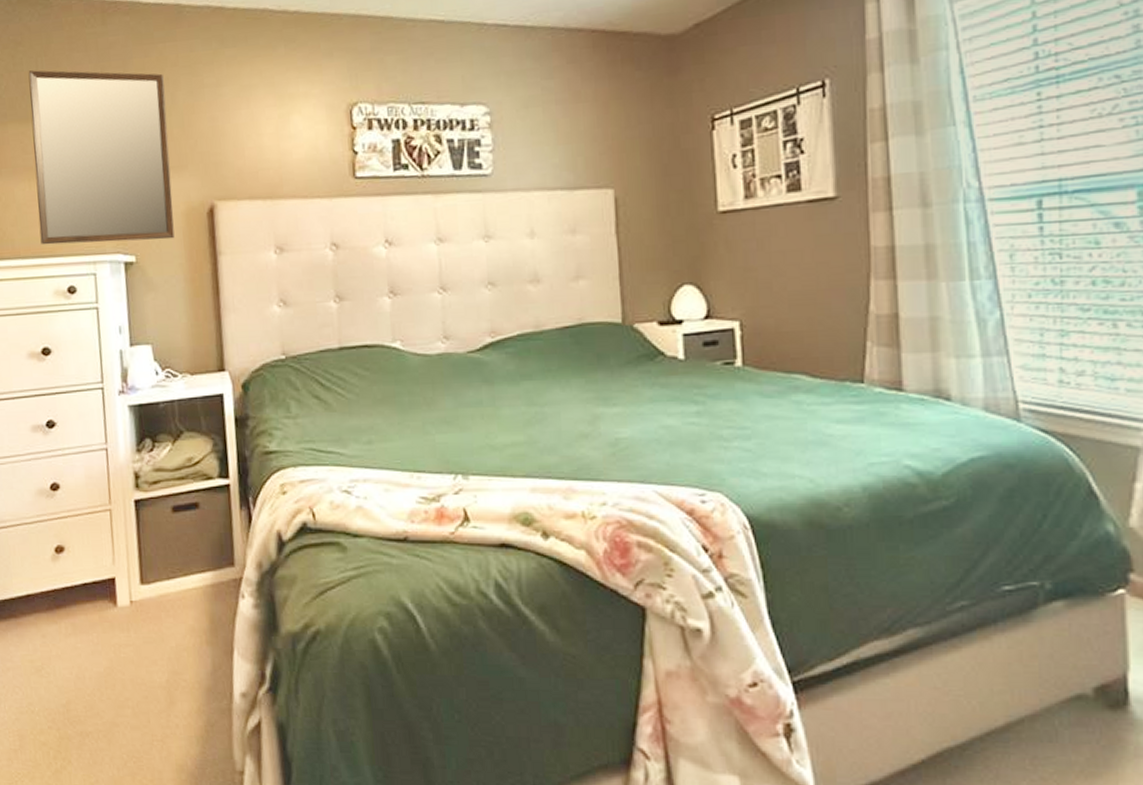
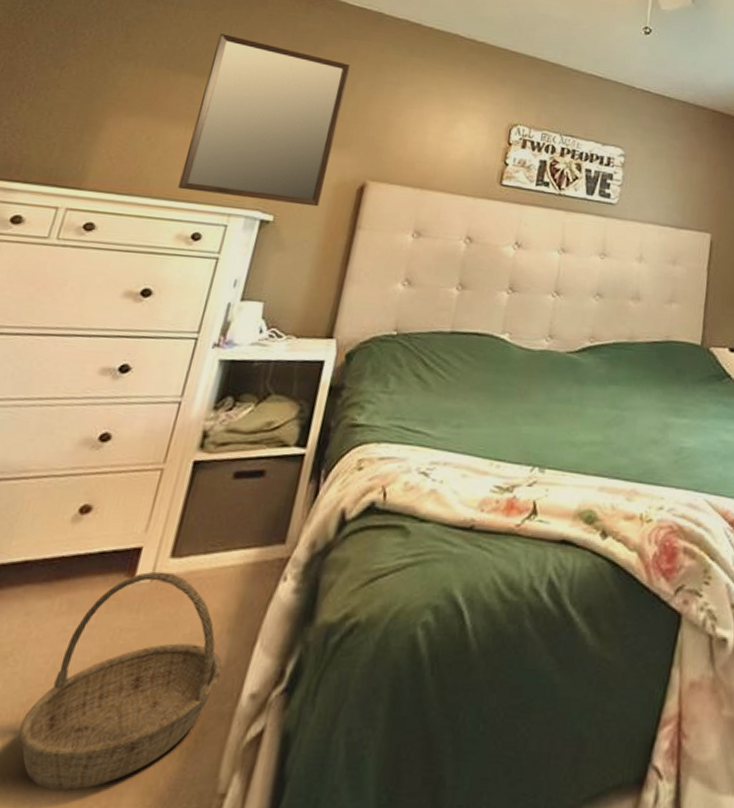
basket: none [67,597,212,769] -> present [18,571,223,792]

